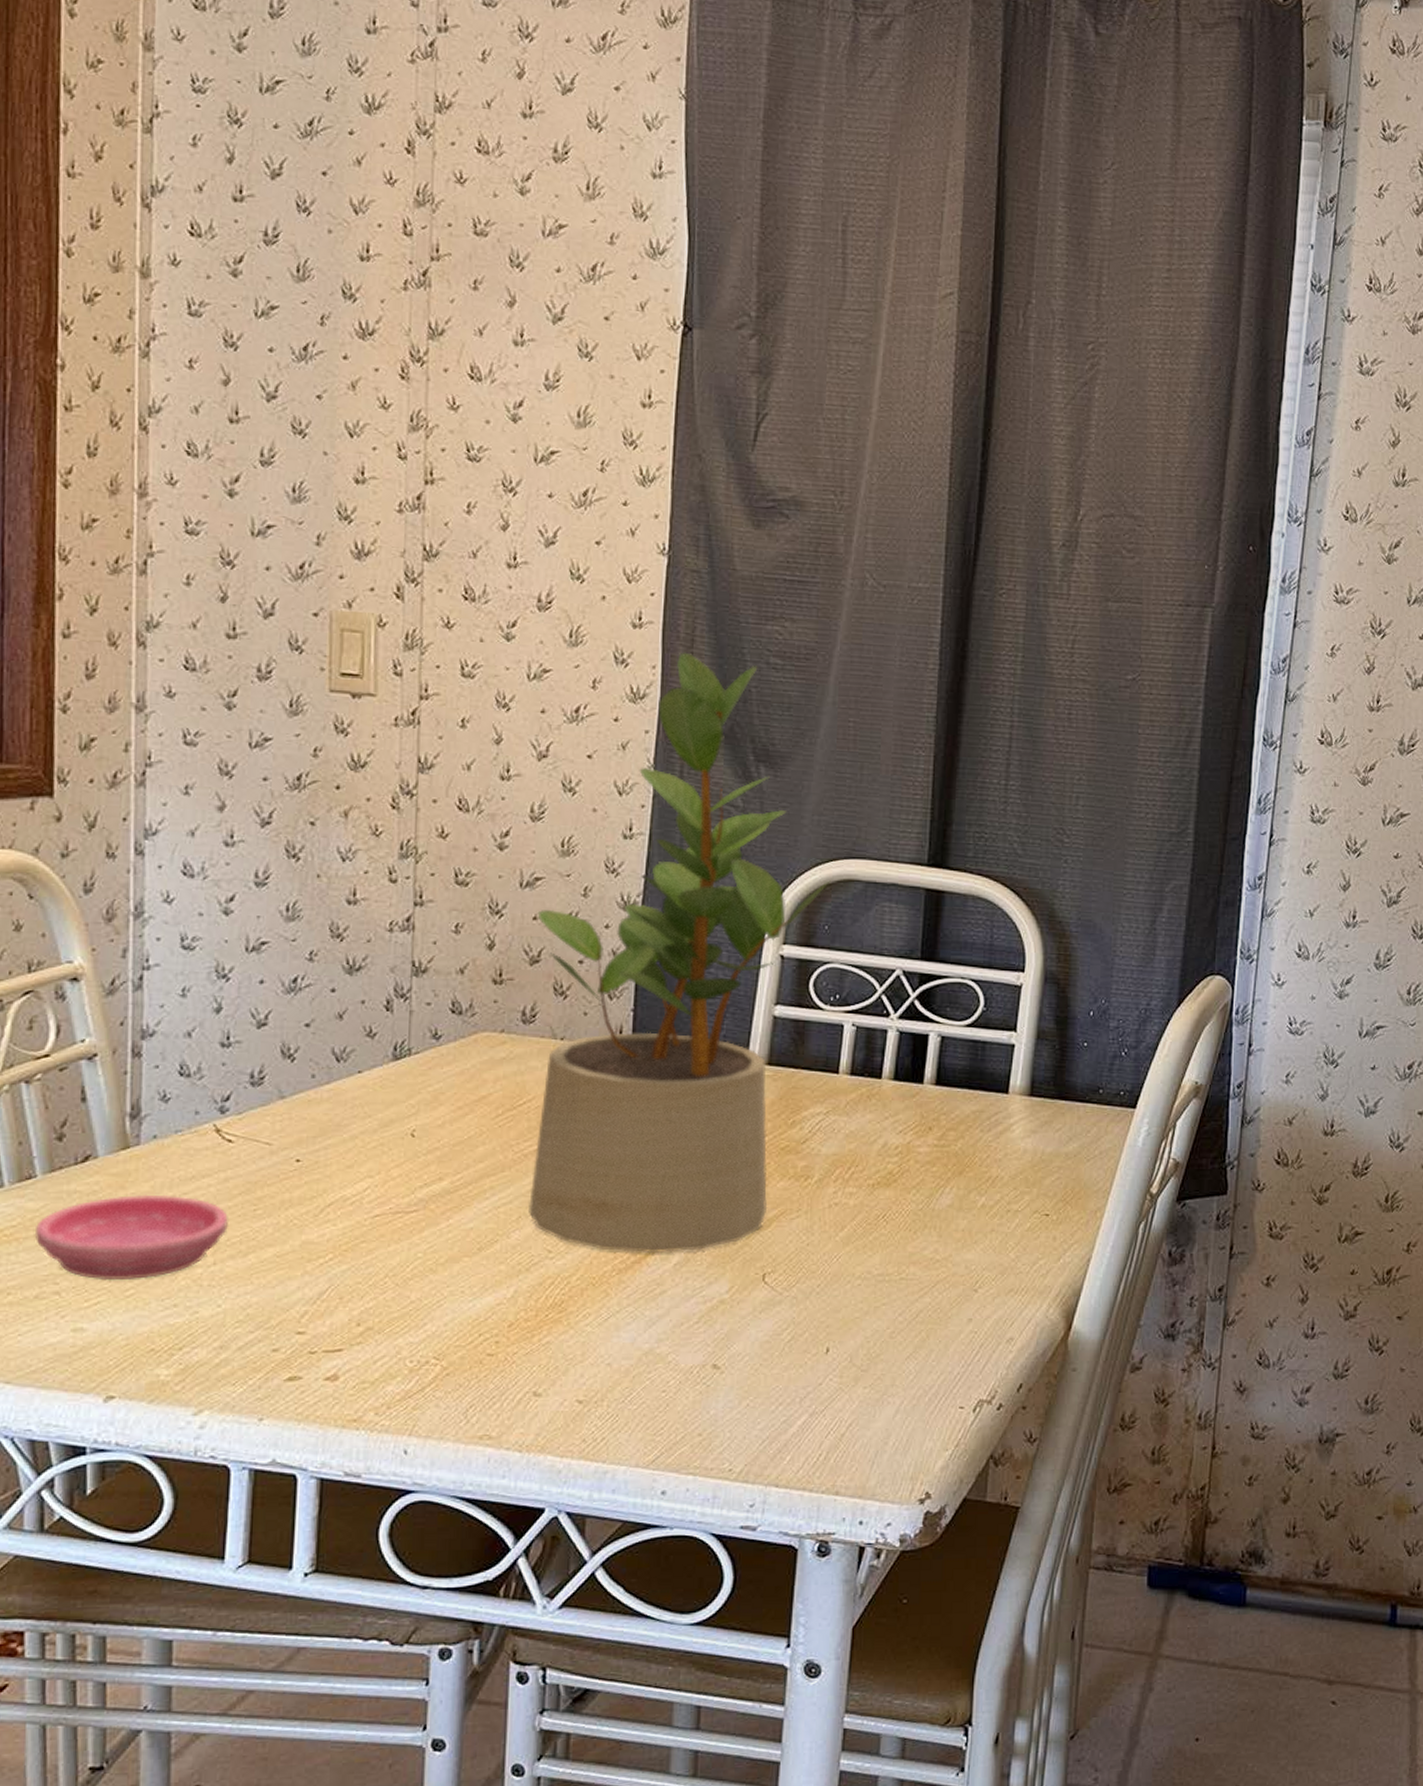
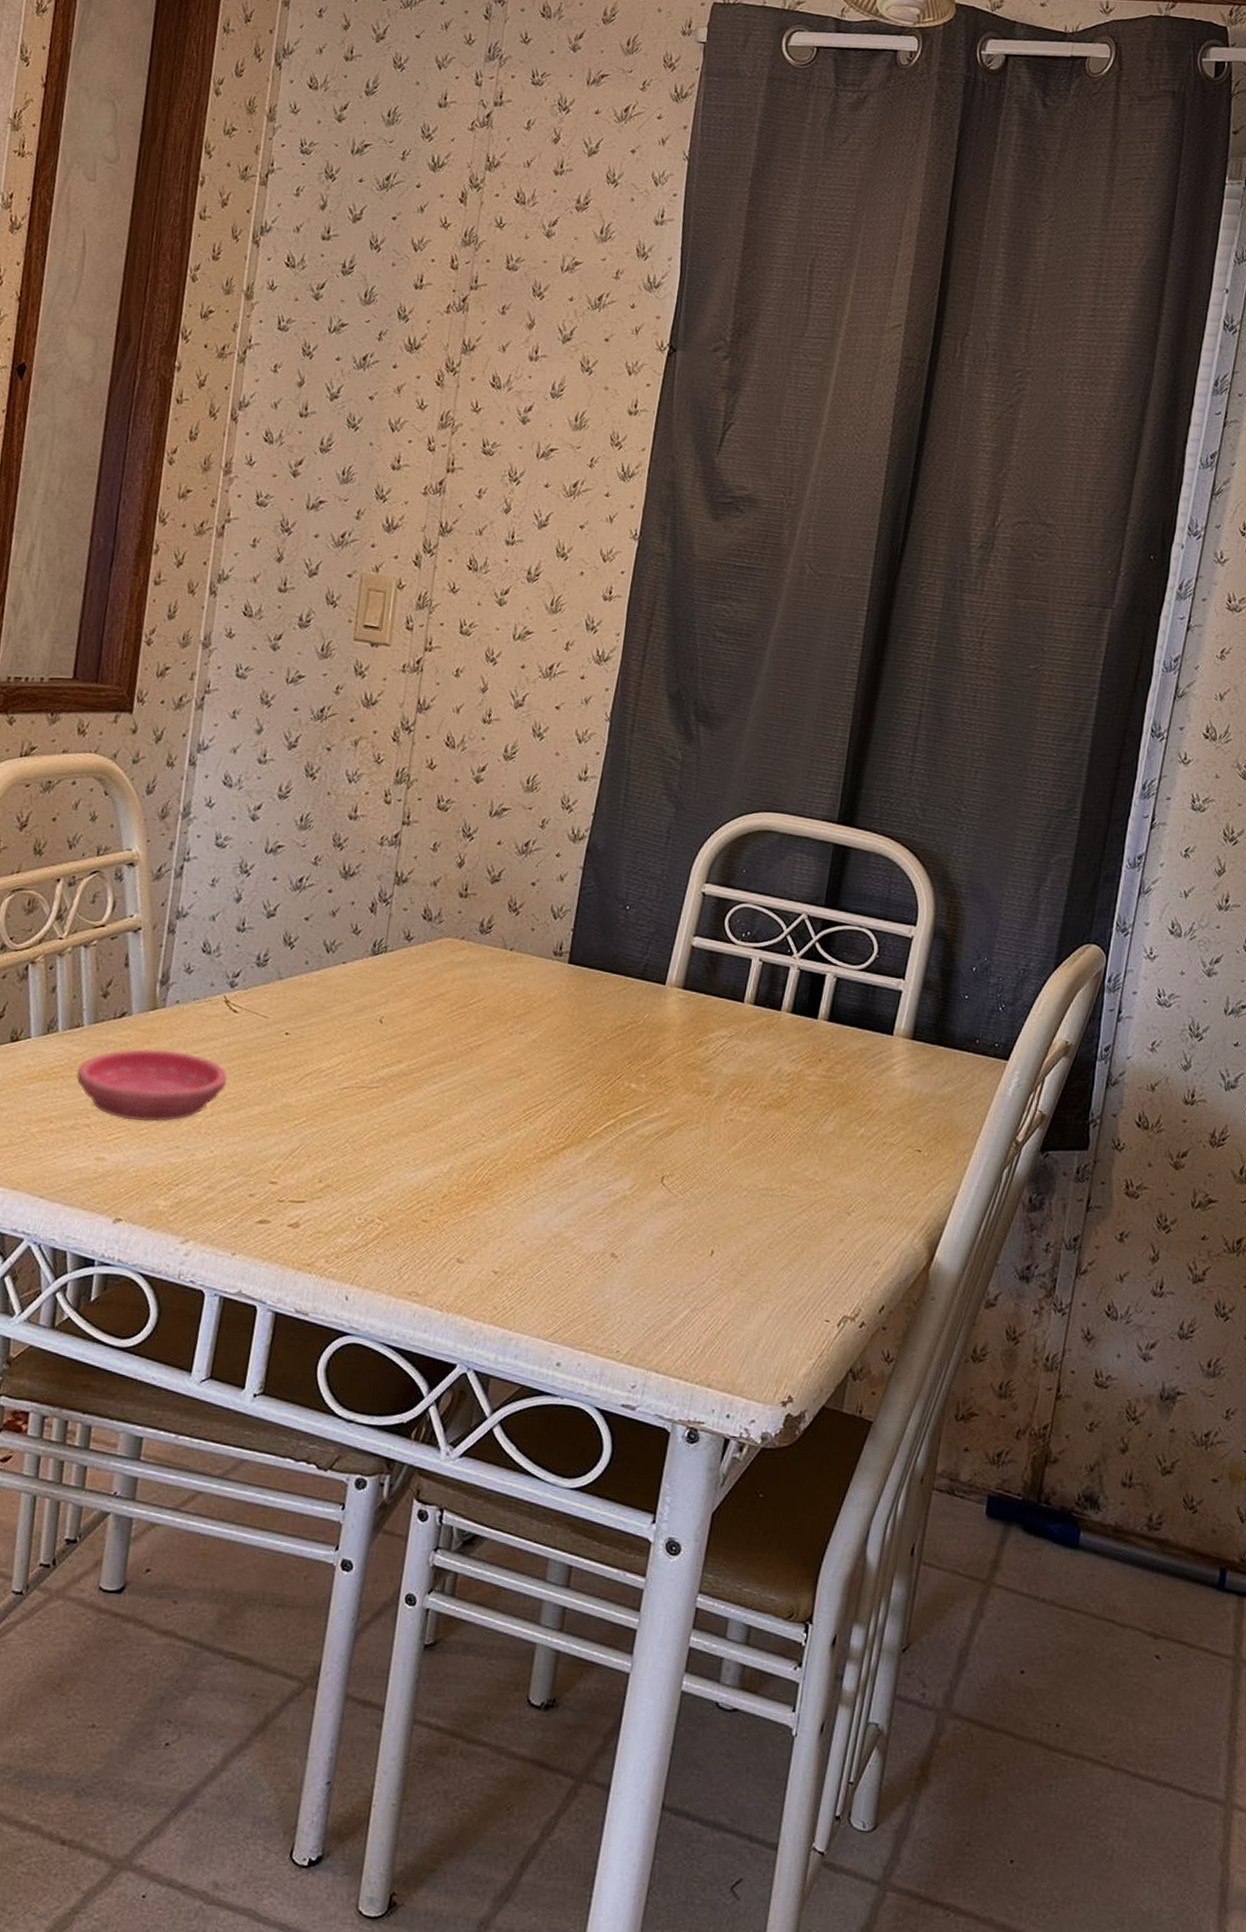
potted plant: present [527,652,832,1254] -> none [468,623,753,1148]

